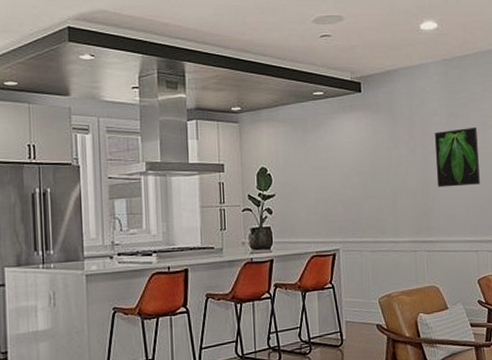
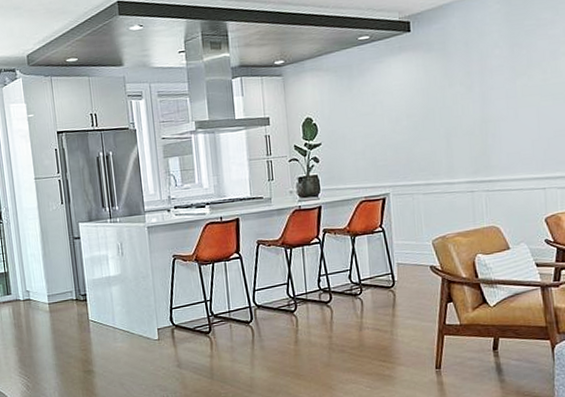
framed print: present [434,127,480,188] -> none [494,55,549,124]

